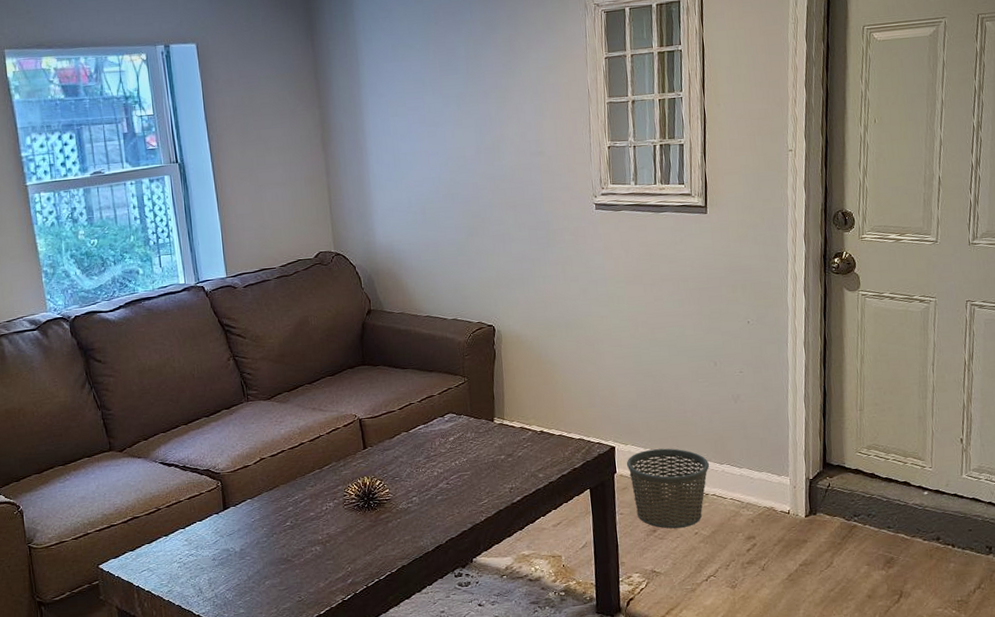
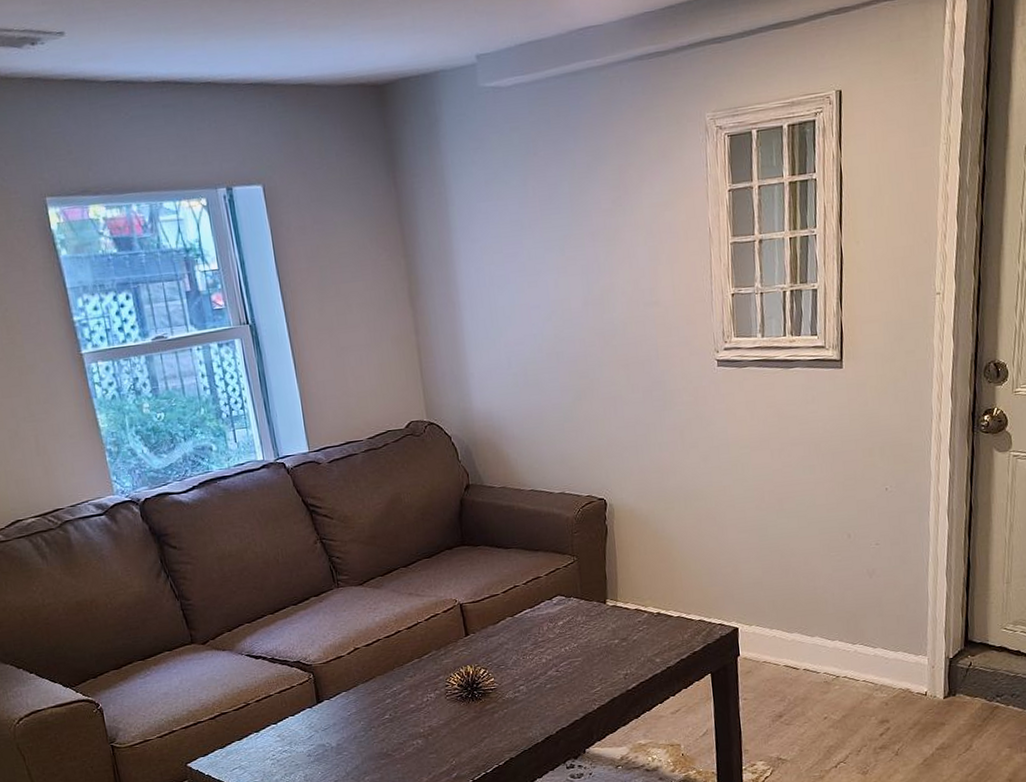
basket: present [626,448,710,529] -> none [750,628,841,714]

